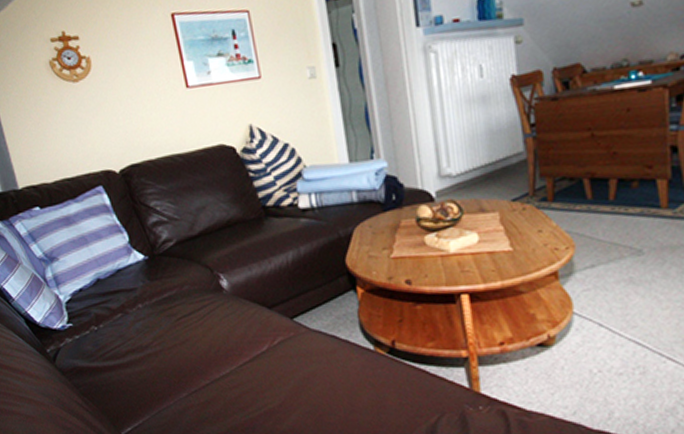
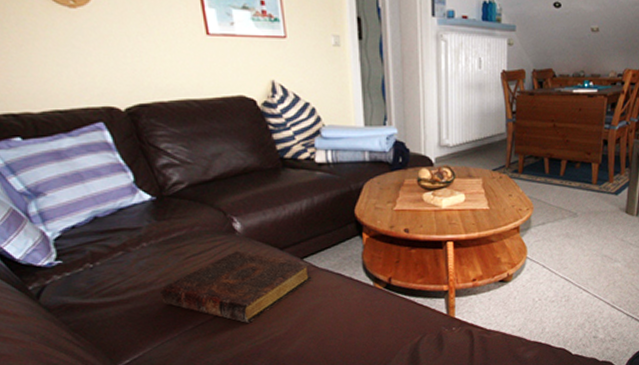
book: none [156,310,305,393] -> present [160,250,313,324]

